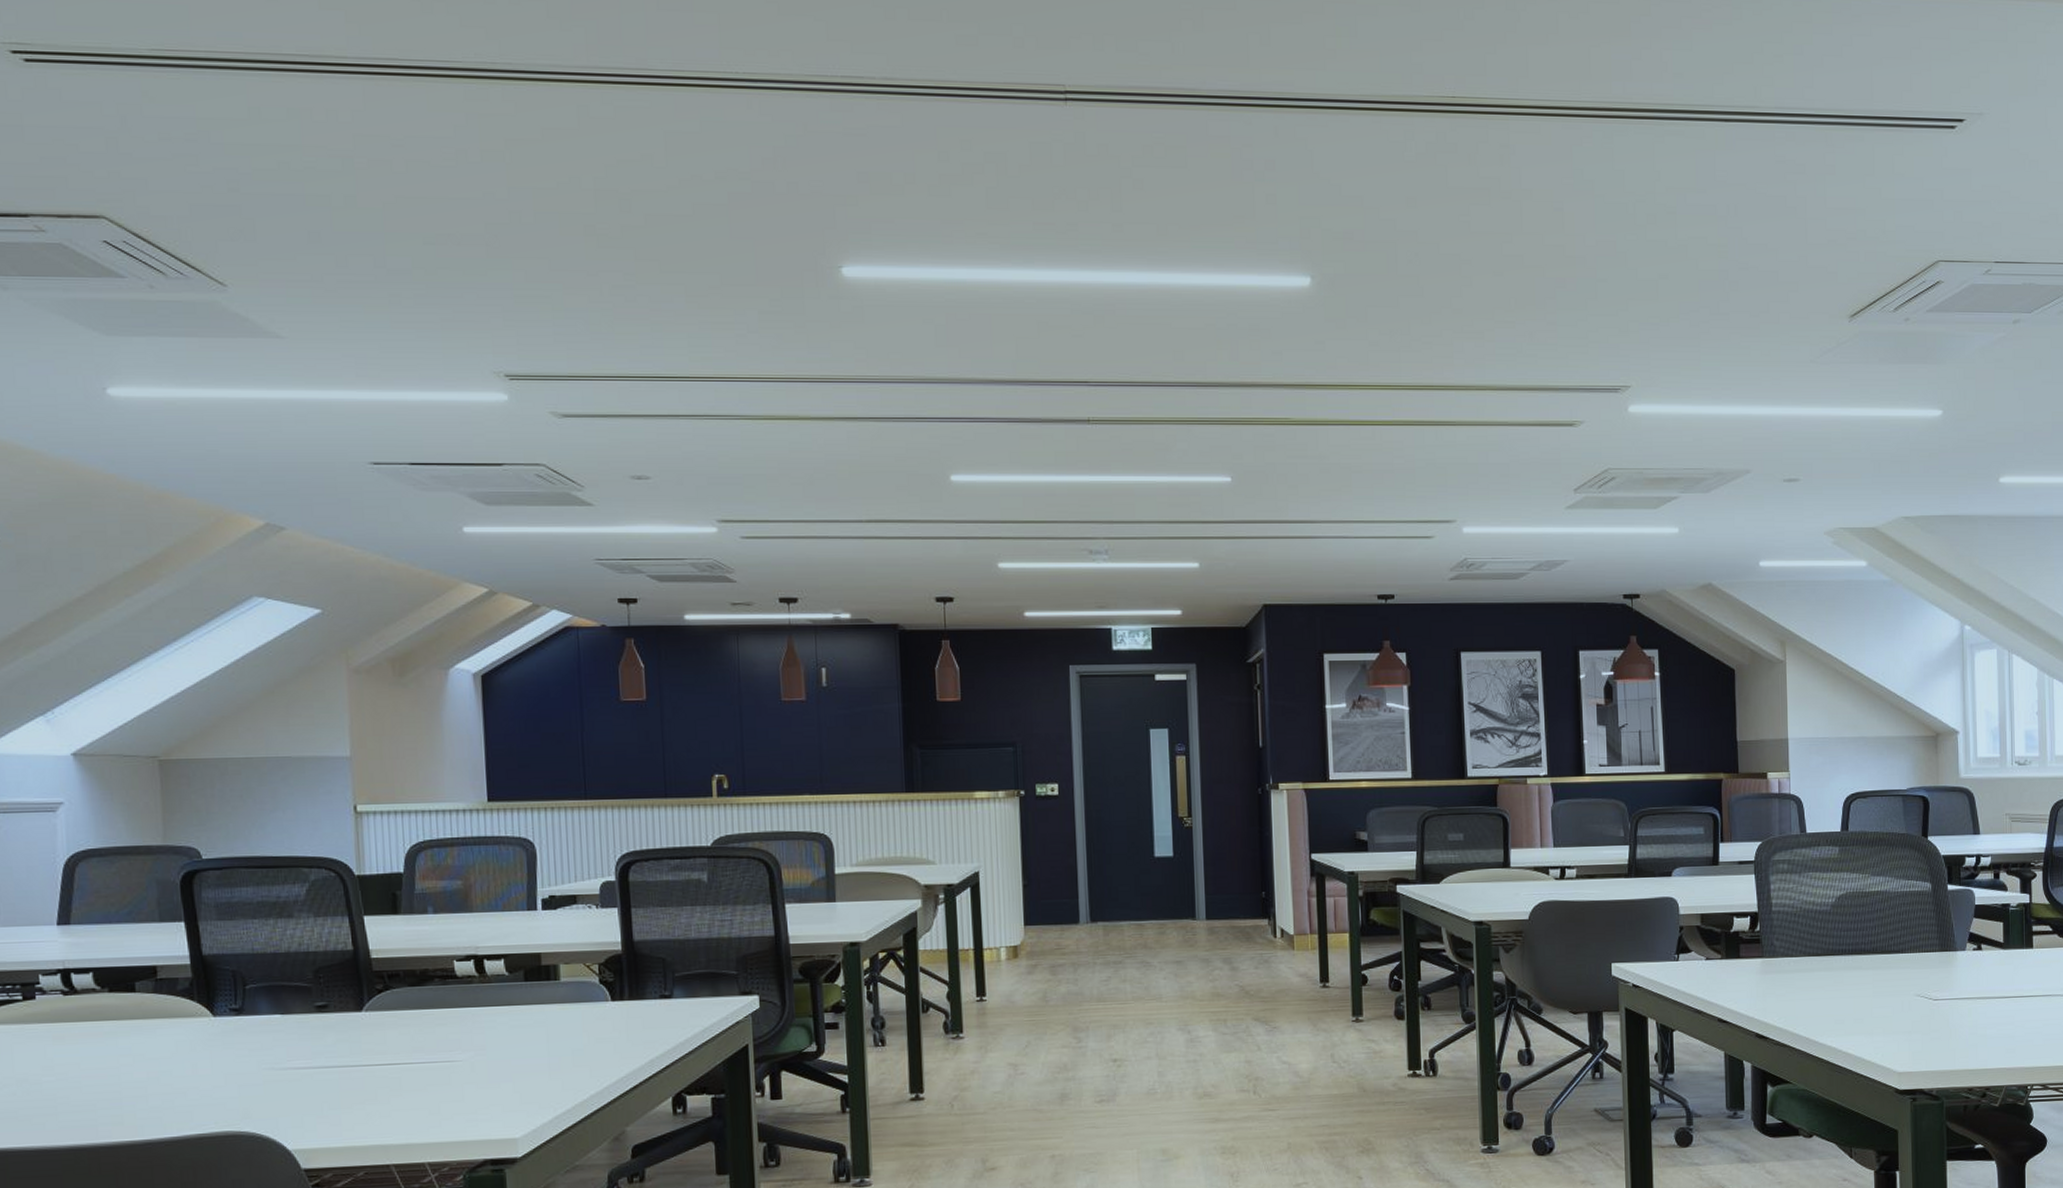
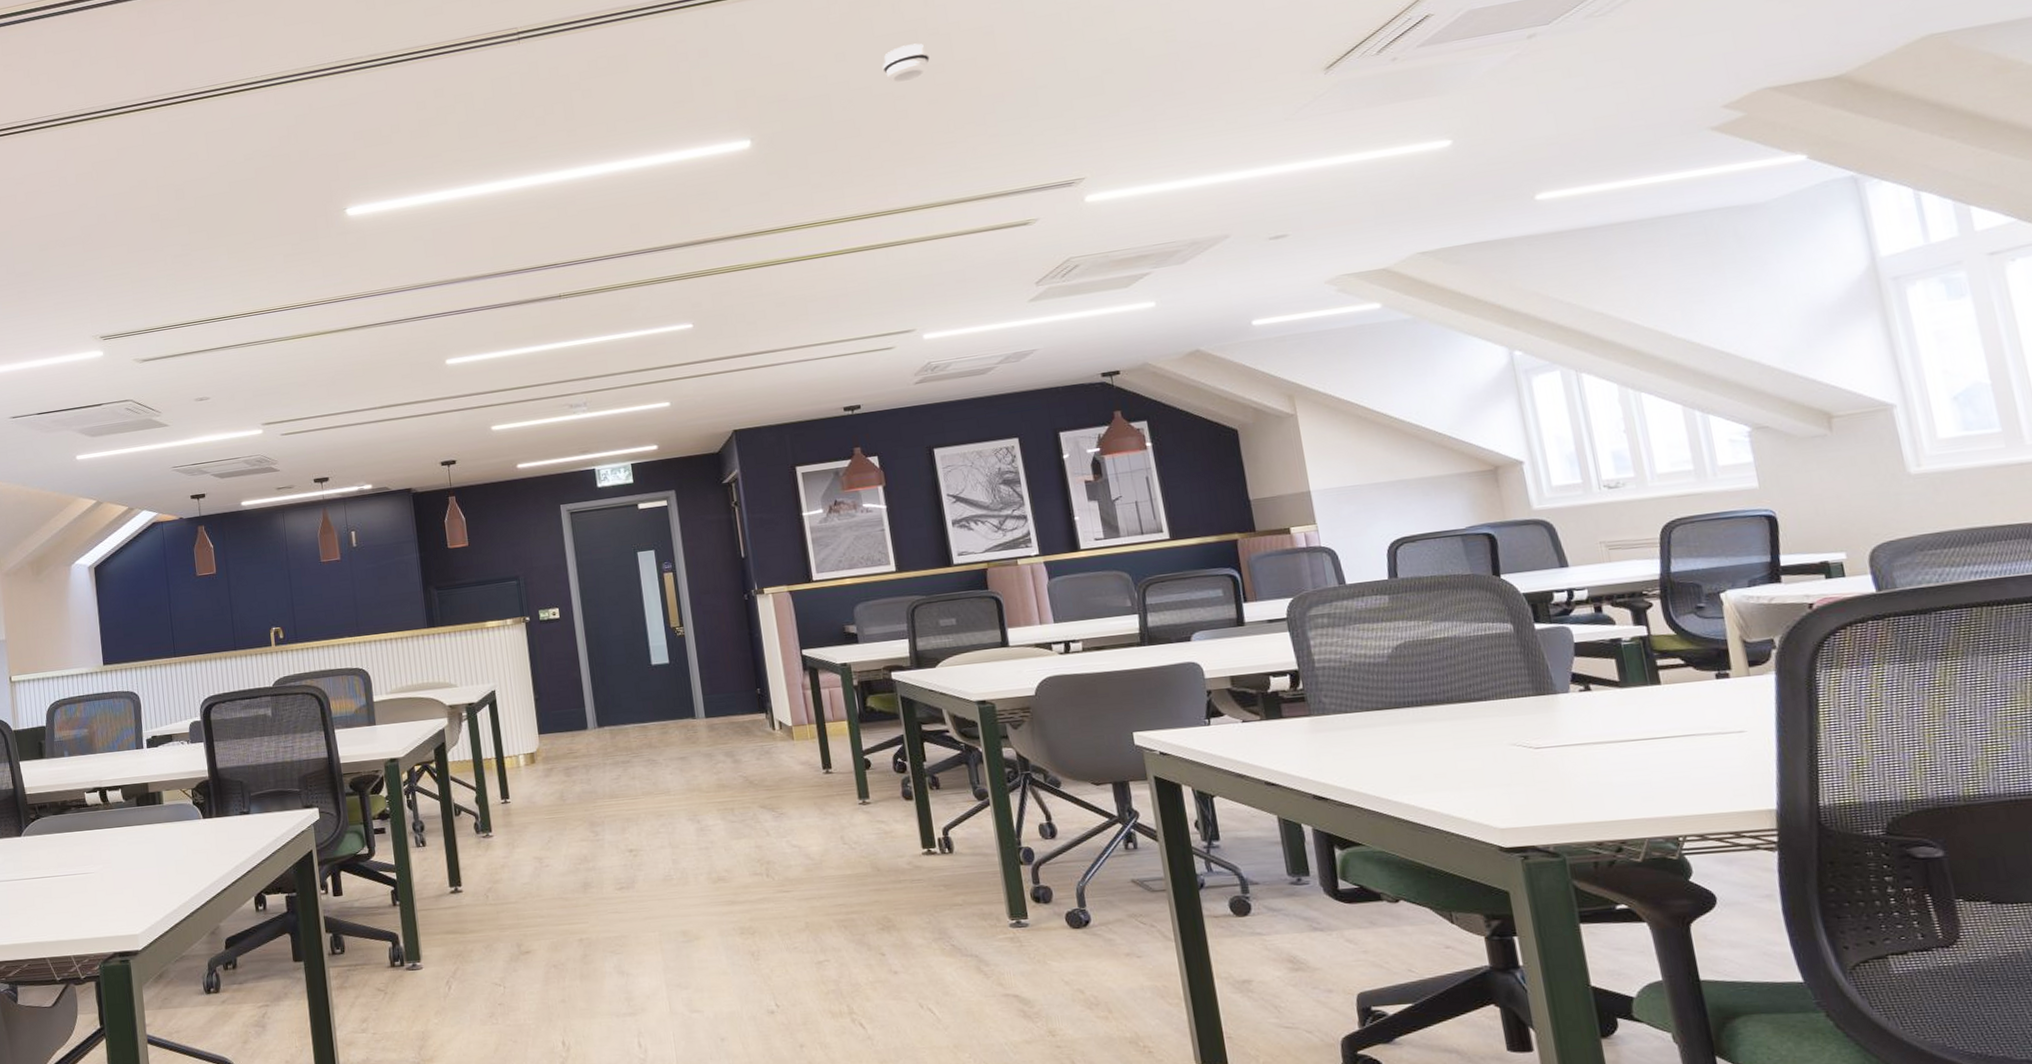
smoke detector: none [1452,204,1499,246] -> present [882,43,930,83]

